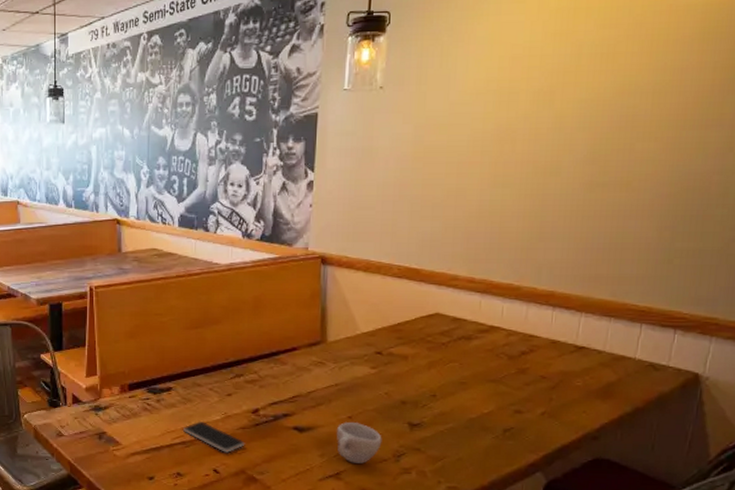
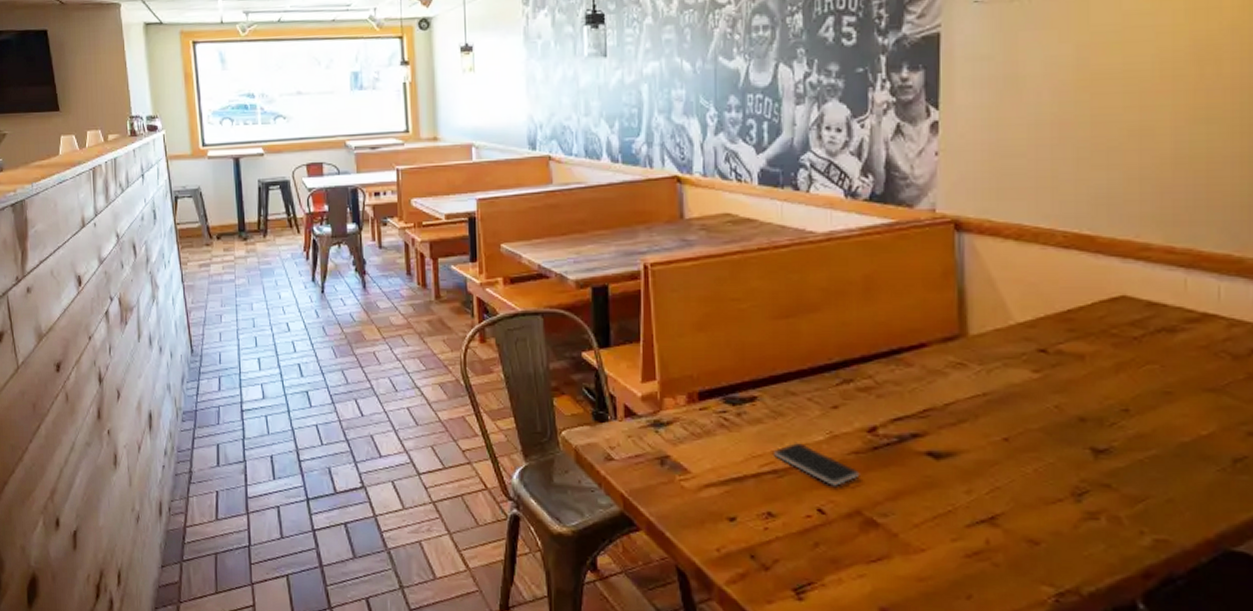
cup: present [336,422,382,464] -> none [987,446,1054,504]

